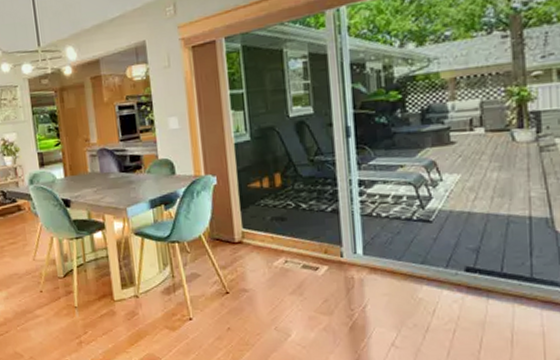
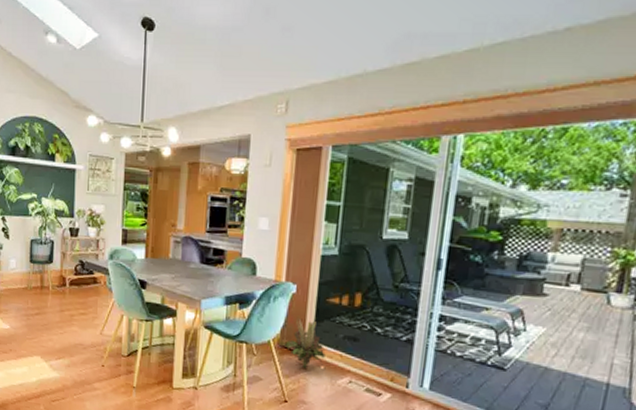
decorative plant: none [215,204,257,256] -> present [283,315,325,368]

